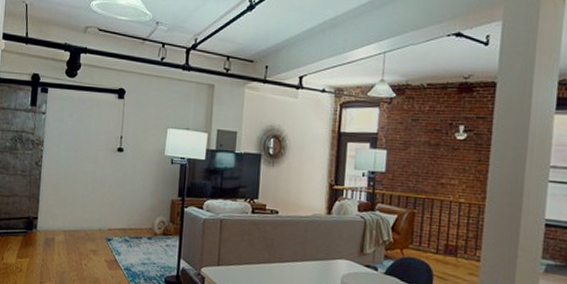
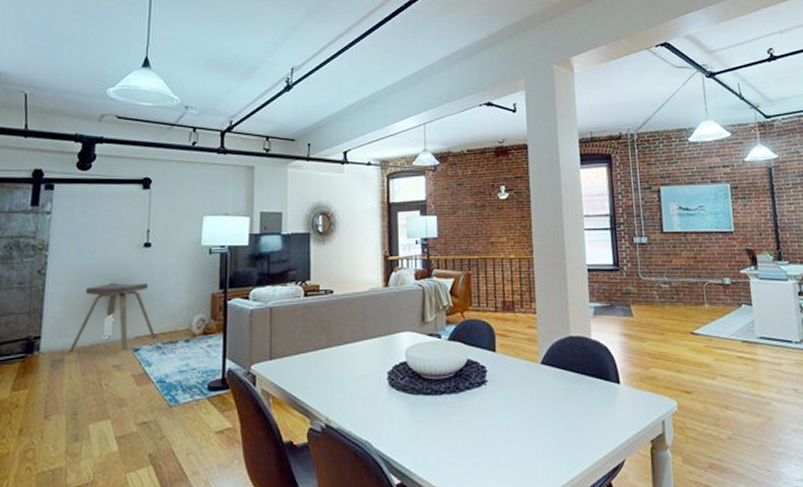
music stool: none [58,180,125,239] -> present [69,282,156,352]

